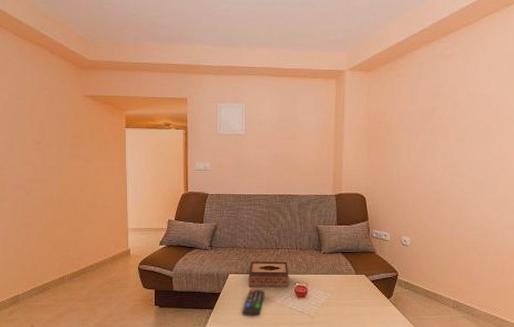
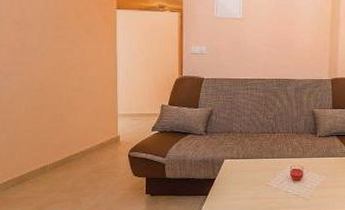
remote control: present [242,289,265,317] -> none [237,173,261,202]
tissue box: present [248,261,289,288] -> none [244,145,285,172]

